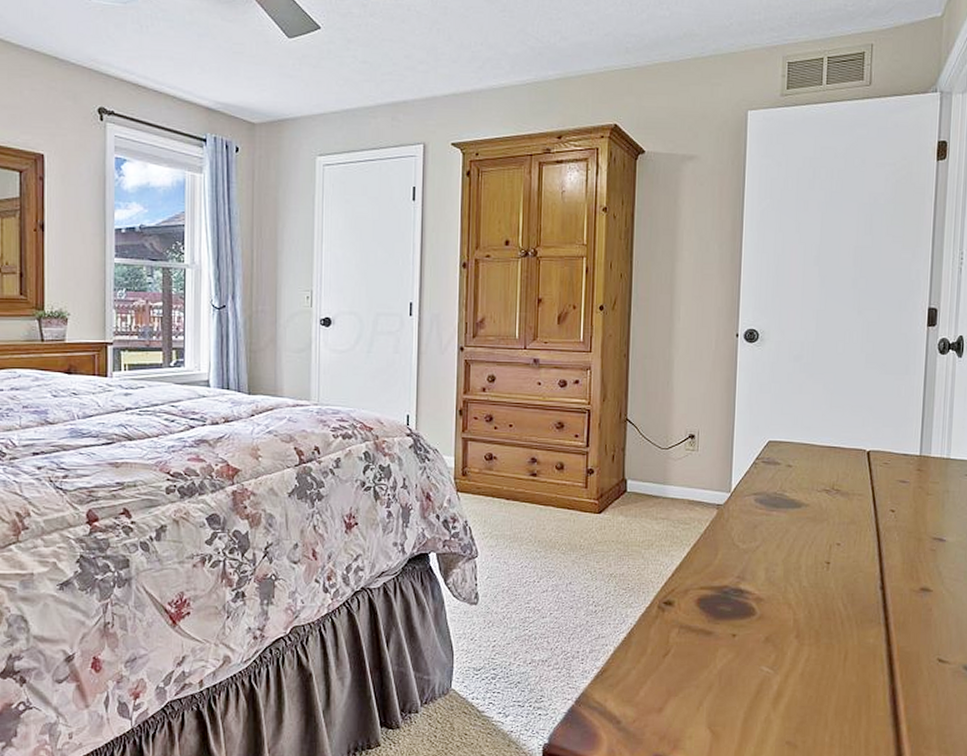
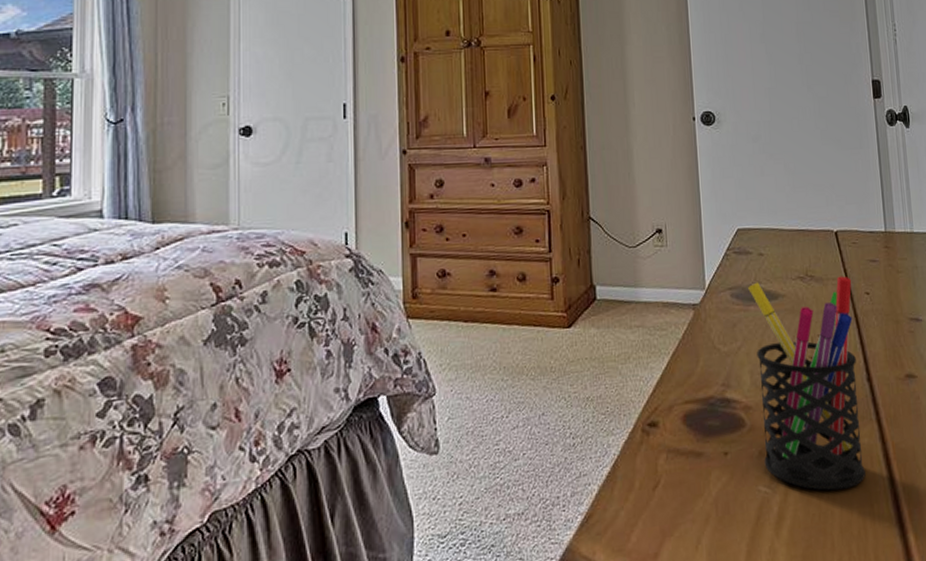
pen holder: none [769,490,878,679] -> present [748,276,866,491]

